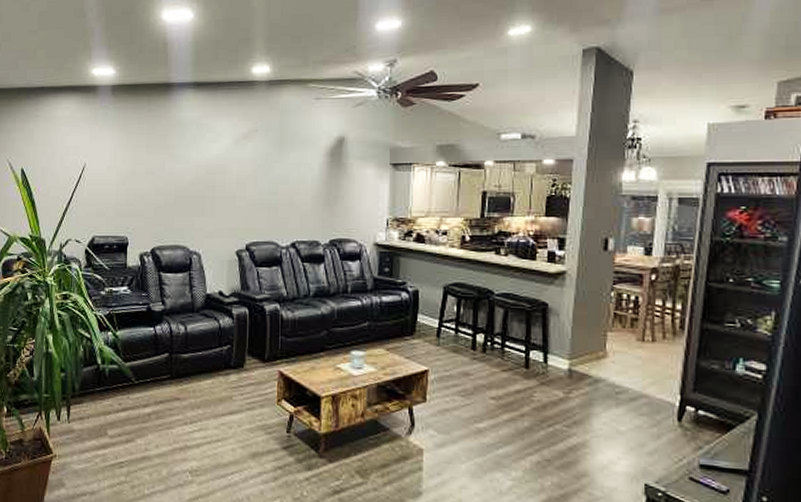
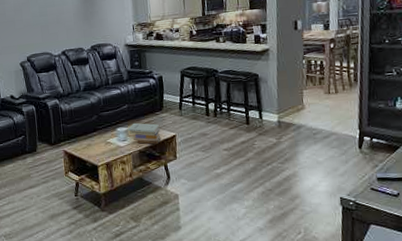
books: none [365,346,409,378] -> present [127,122,161,144]

